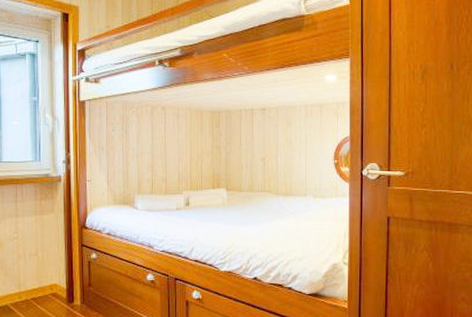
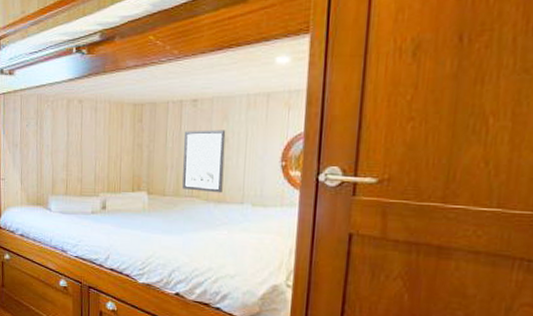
wall art: none [255,134,290,188] -> present [182,130,226,193]

